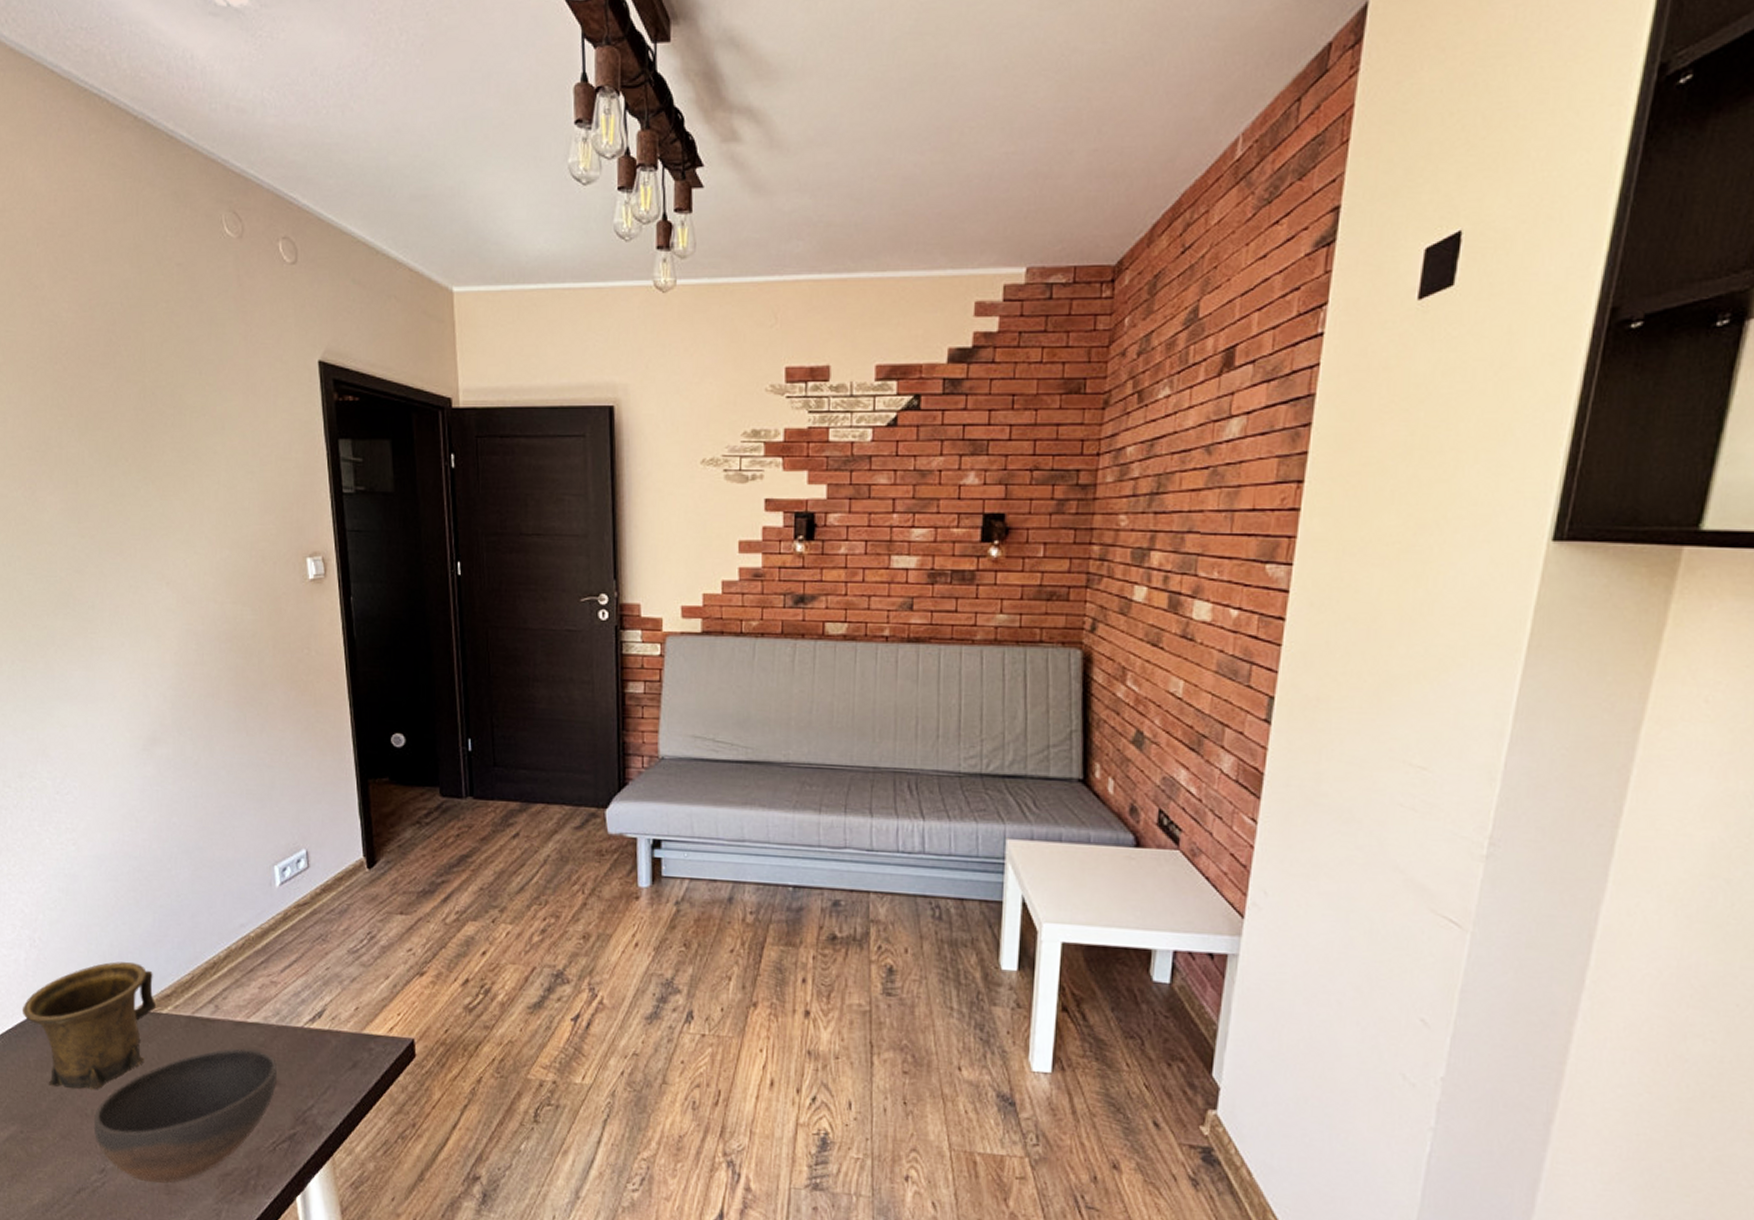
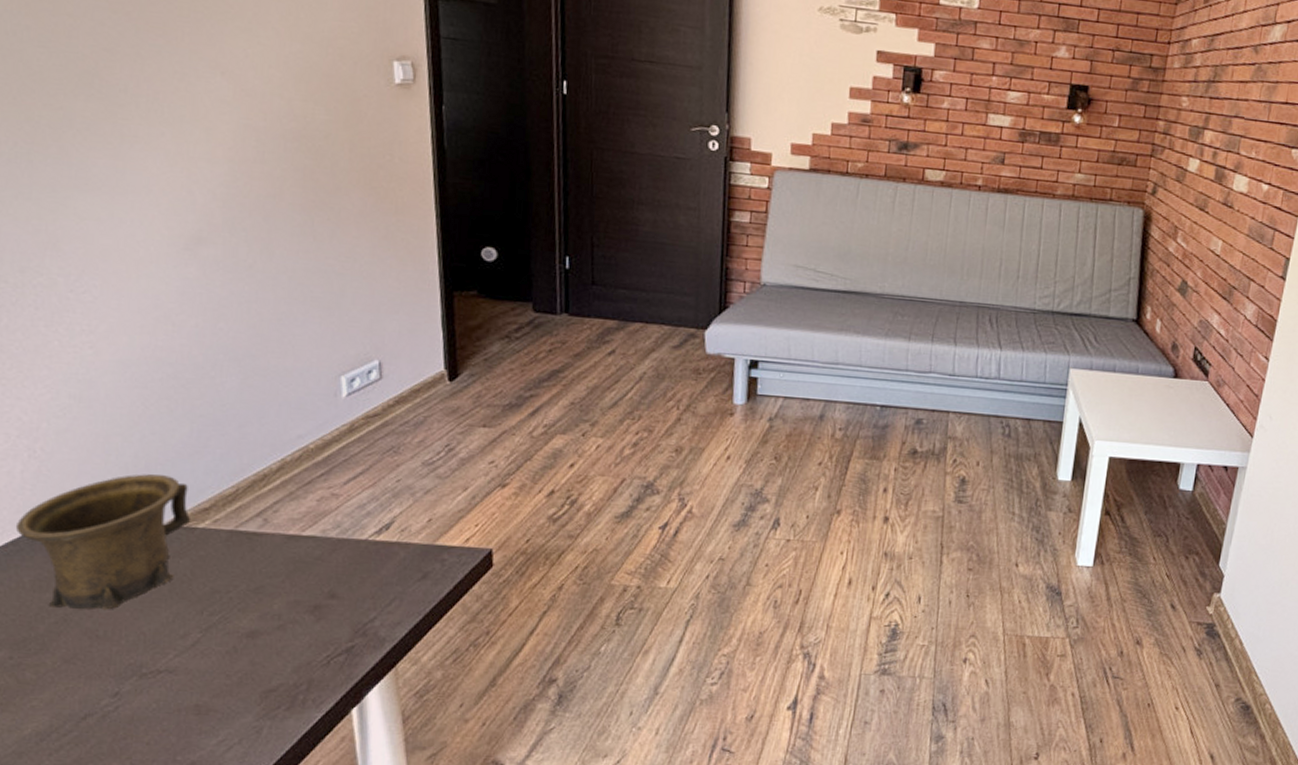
bowl: present [93,1048,277,1184] -> none [106,562,335,704]

